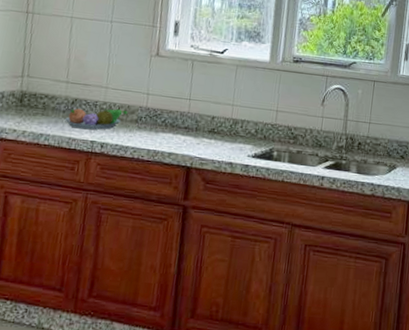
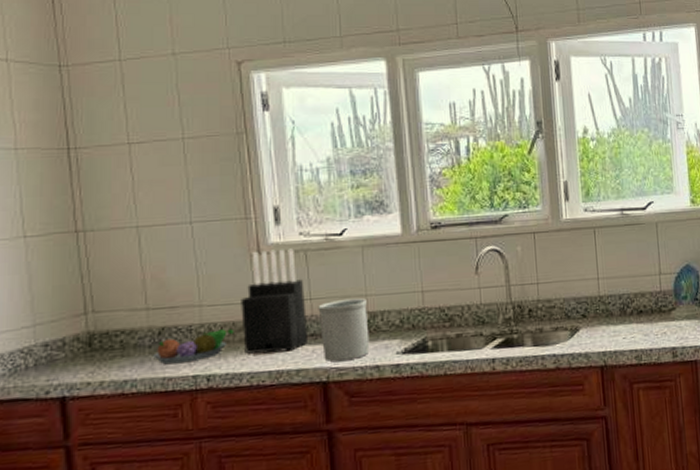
knife block: none [132,53,187,137] -> present [241,248,309,354]
utensil holder: none [191,104,233,154] -> present [318,298,370,362]

